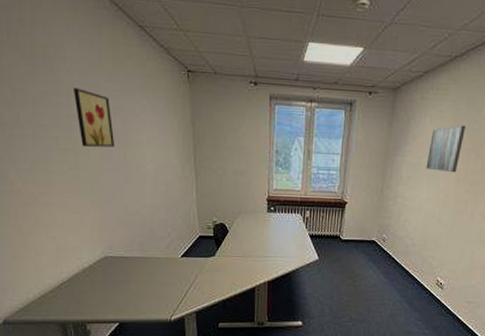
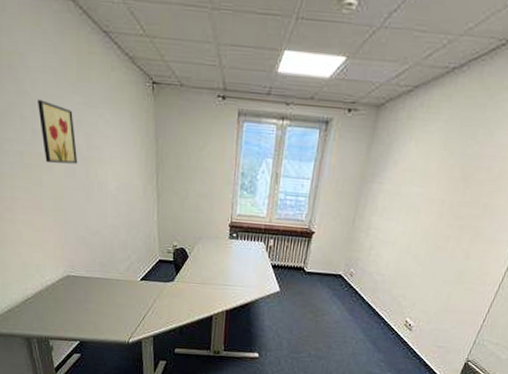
wall art: present [426,125,466,173] -> none [405,149,458,205]

